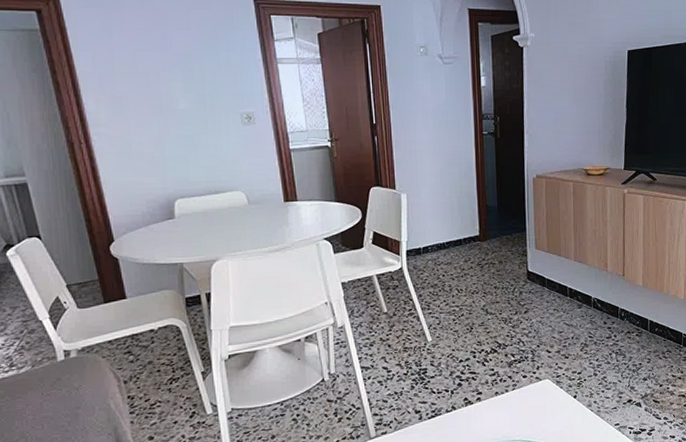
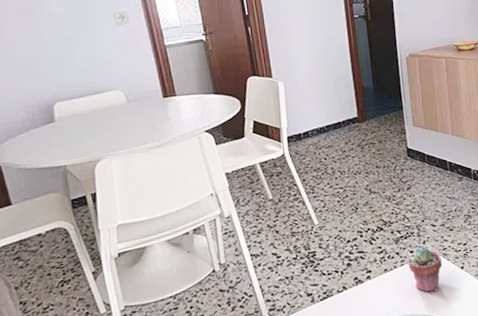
potted succulent: none [519,371,554,419] -> present [407,246,442,293]

